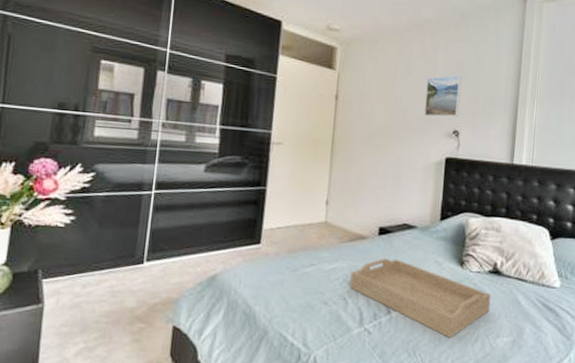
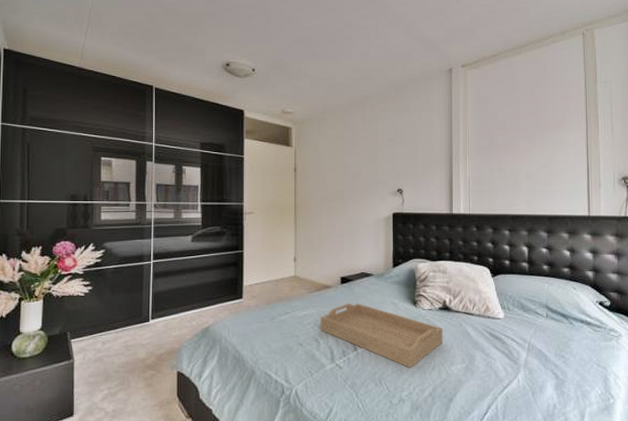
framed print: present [424,75,462,117] -> none [371,141,401,179]

